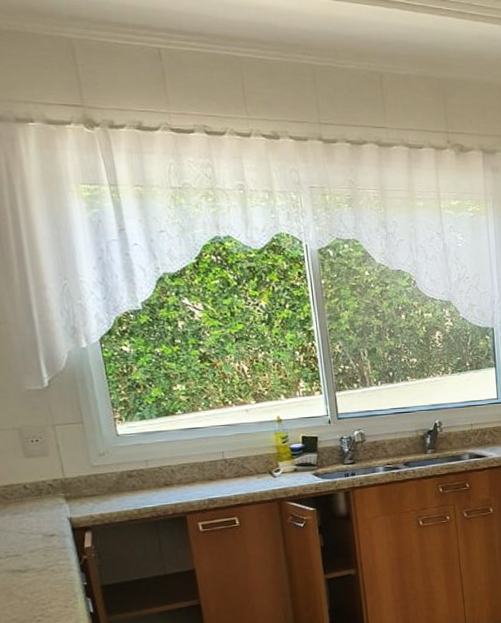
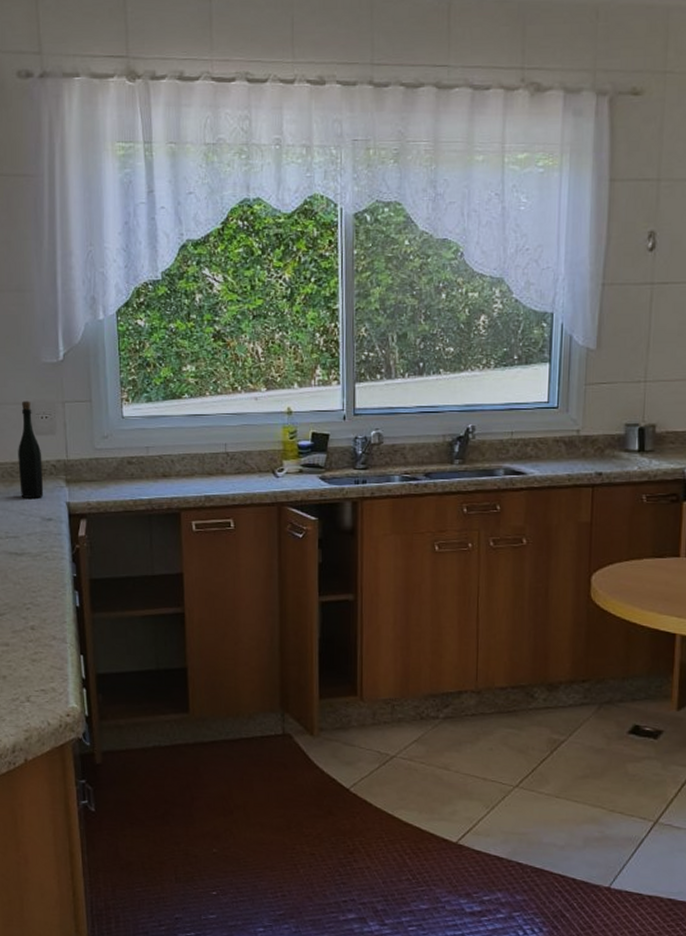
bottle: none [7,426,43,518] -> present [18,401,44,498]

